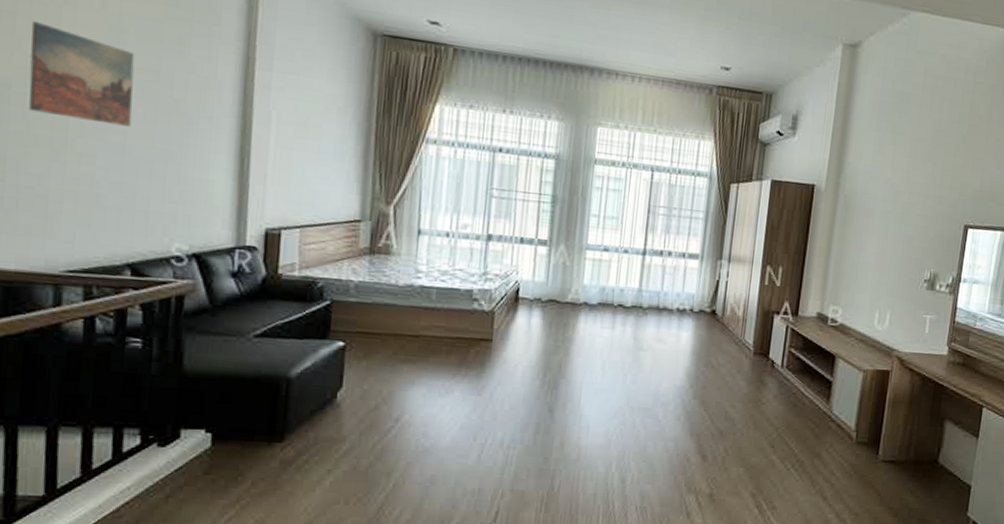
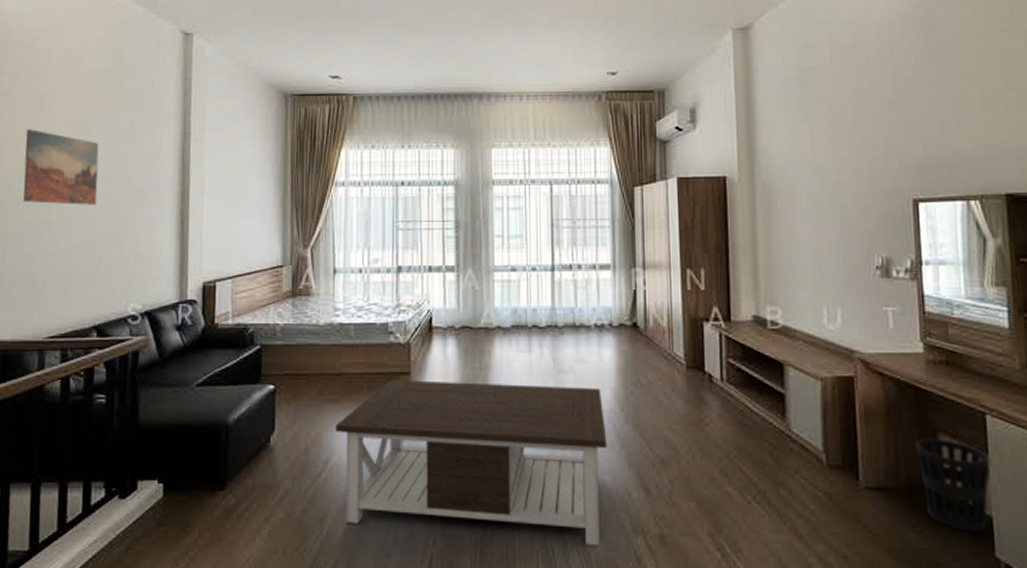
coffee table: none [409,345,675,503] -> present [336,380,607,547]
wastebasket: none [924,423,980,498] -> present [915,438,992,533]

